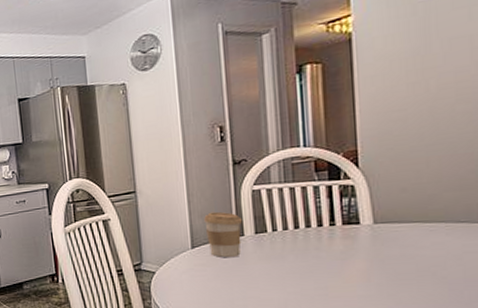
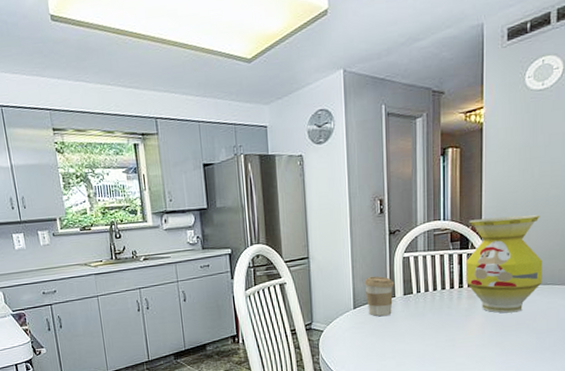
vase: none [338,136,453,257] -> present [466,215,543,313]

